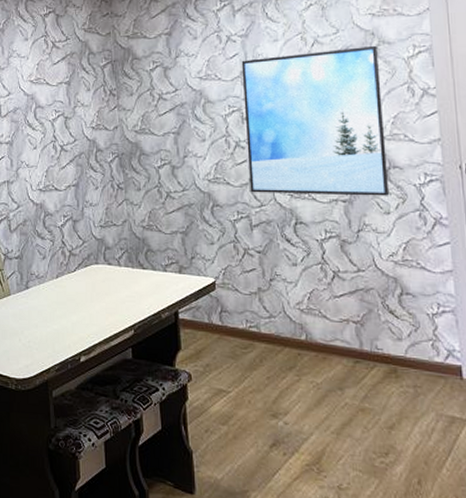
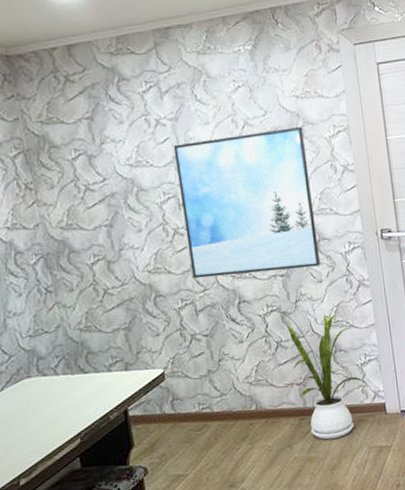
house plant: none [328,236,436,394] -> present [270,309,365,440]

